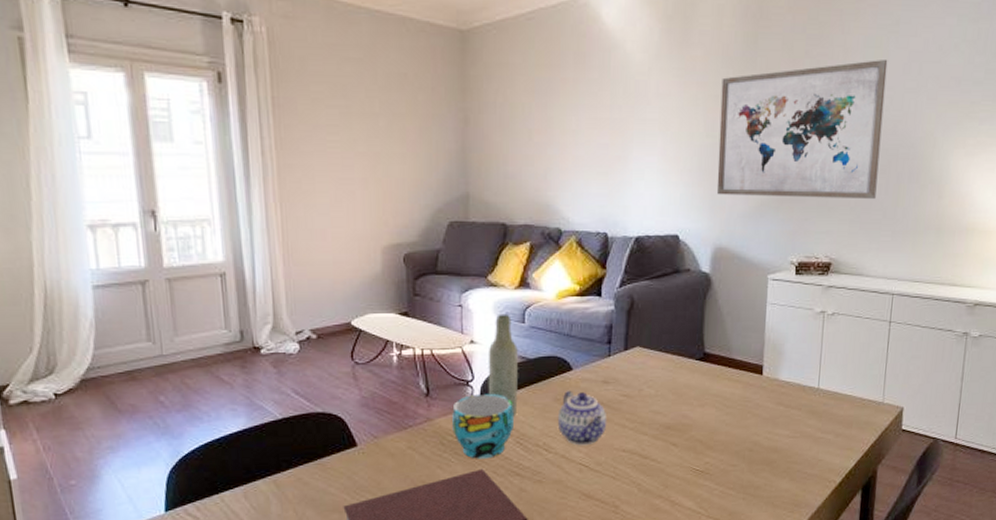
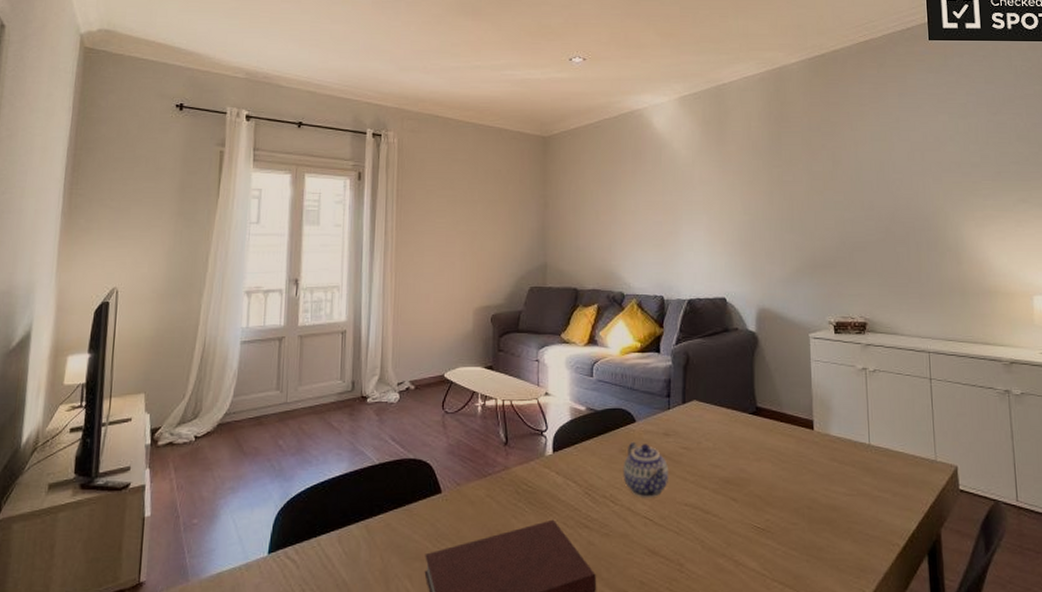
cup: present [452,393,515,459] -> none [527,443,584,509]
bottle: present [488,313,518,416] -> none [560,368,587,467]
wall art: present [716,59,888,200] -> none [754,149,900,266]

